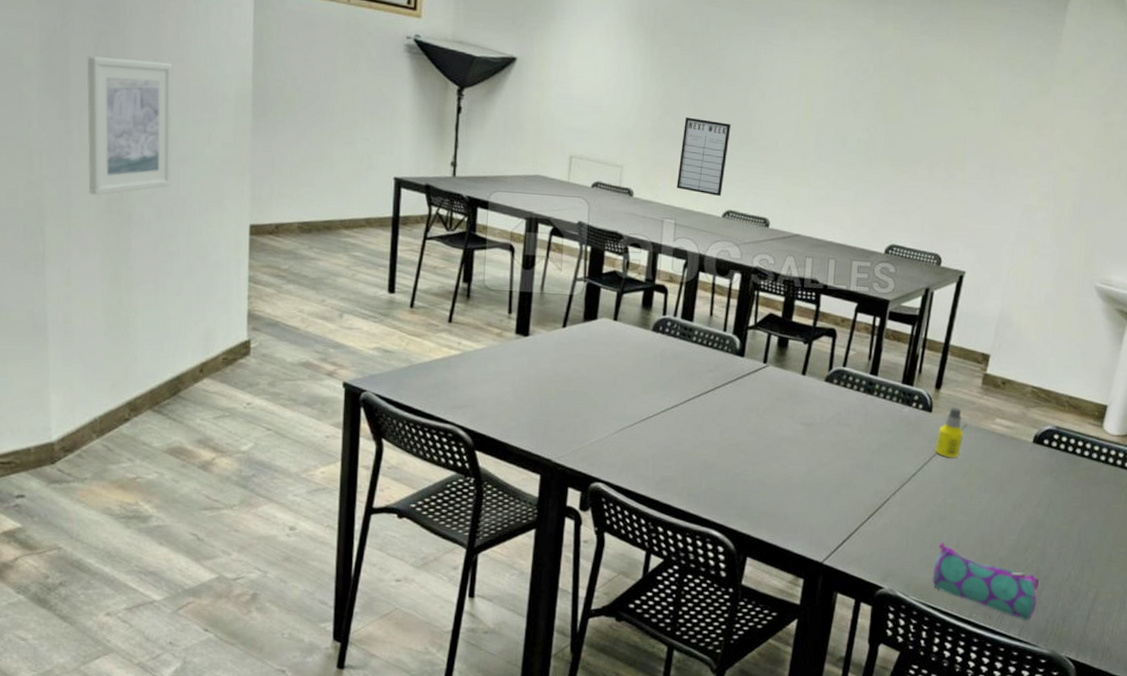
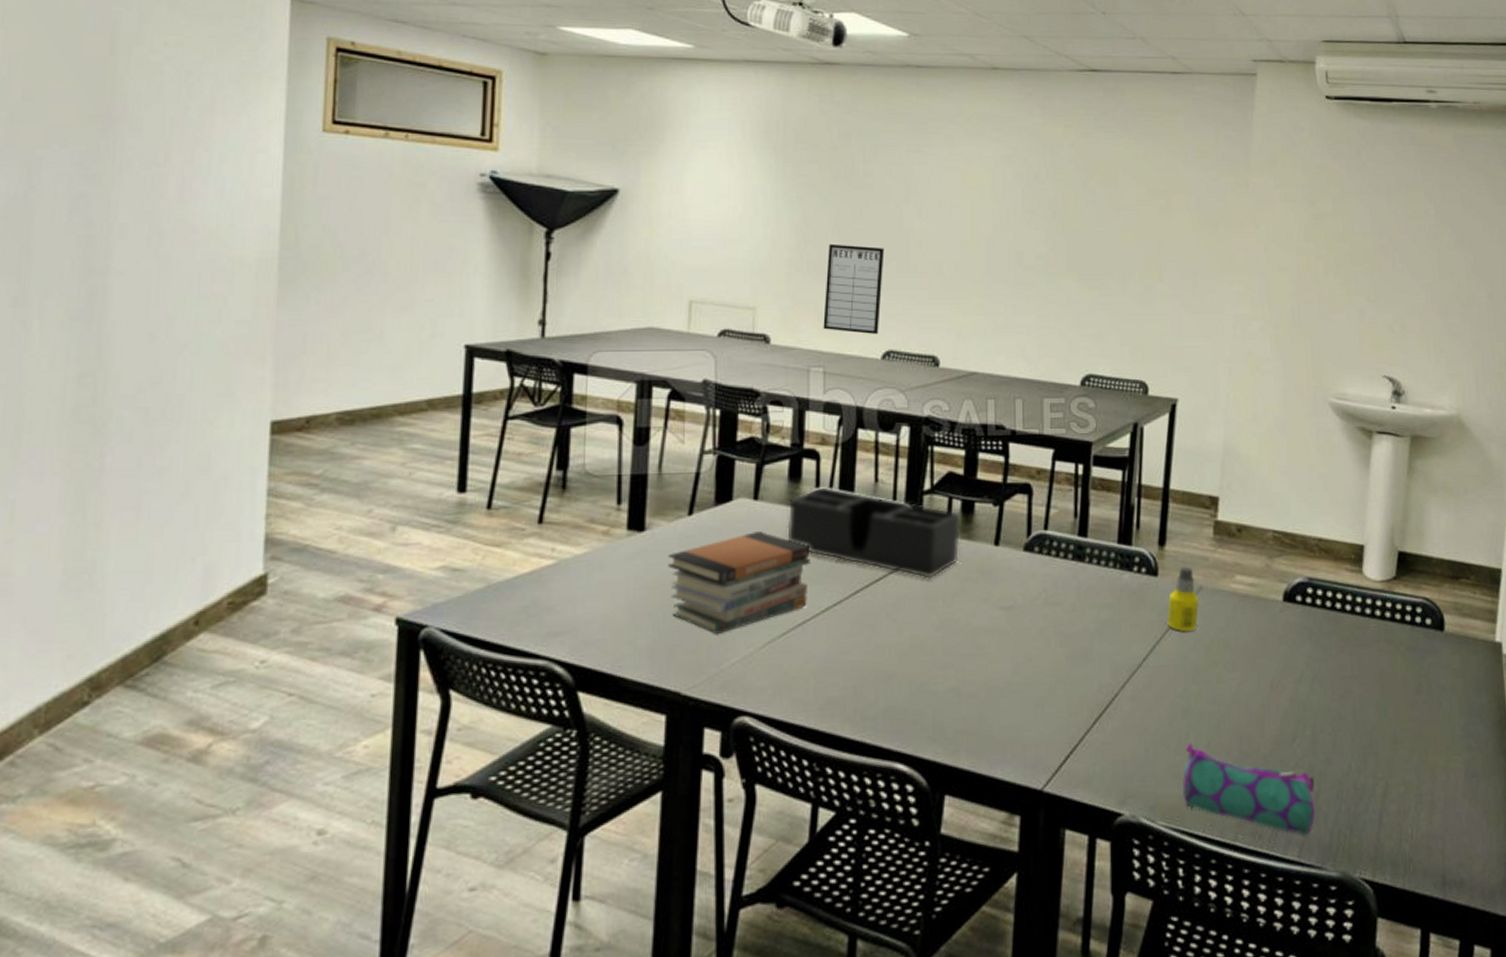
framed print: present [87,56,173,196] -> none [49,225,174,402]
book stack: none [545,344,655,420] -> present [667,530,810,634]
desk organizer: none [637,315,778,395] -> present [786,487,963,579]

